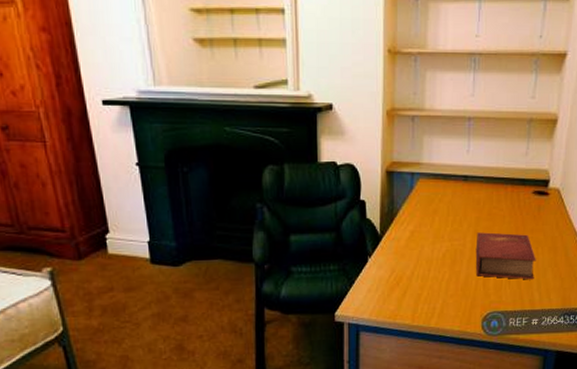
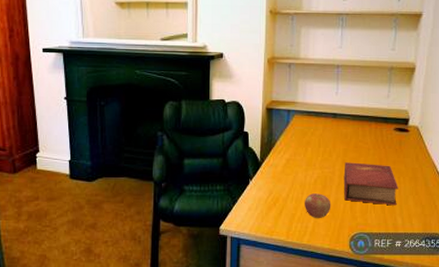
apple: none [432,269,462,298] -> present [305,193,331,218]

